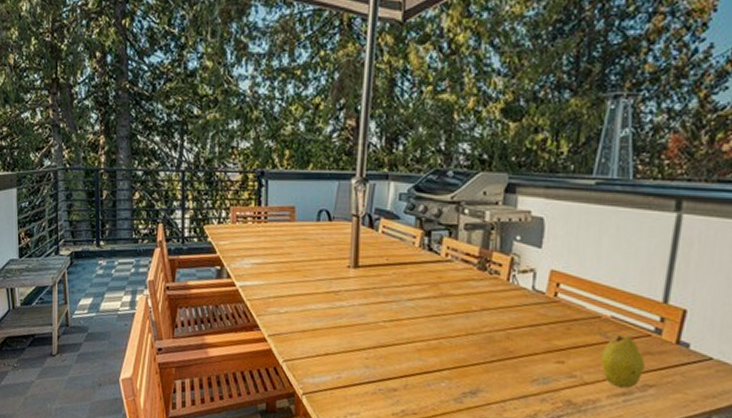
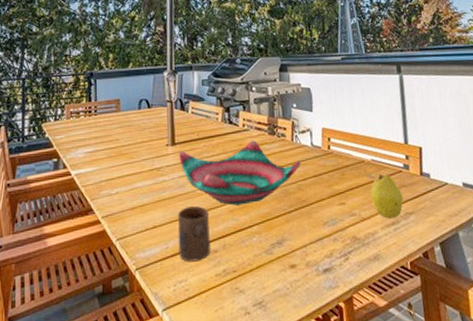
cup: none [352,338,391,397] -> present [177,206,211,262]
decorative bowl: none [362,274,515,346] -> present [179,140,301,206]

